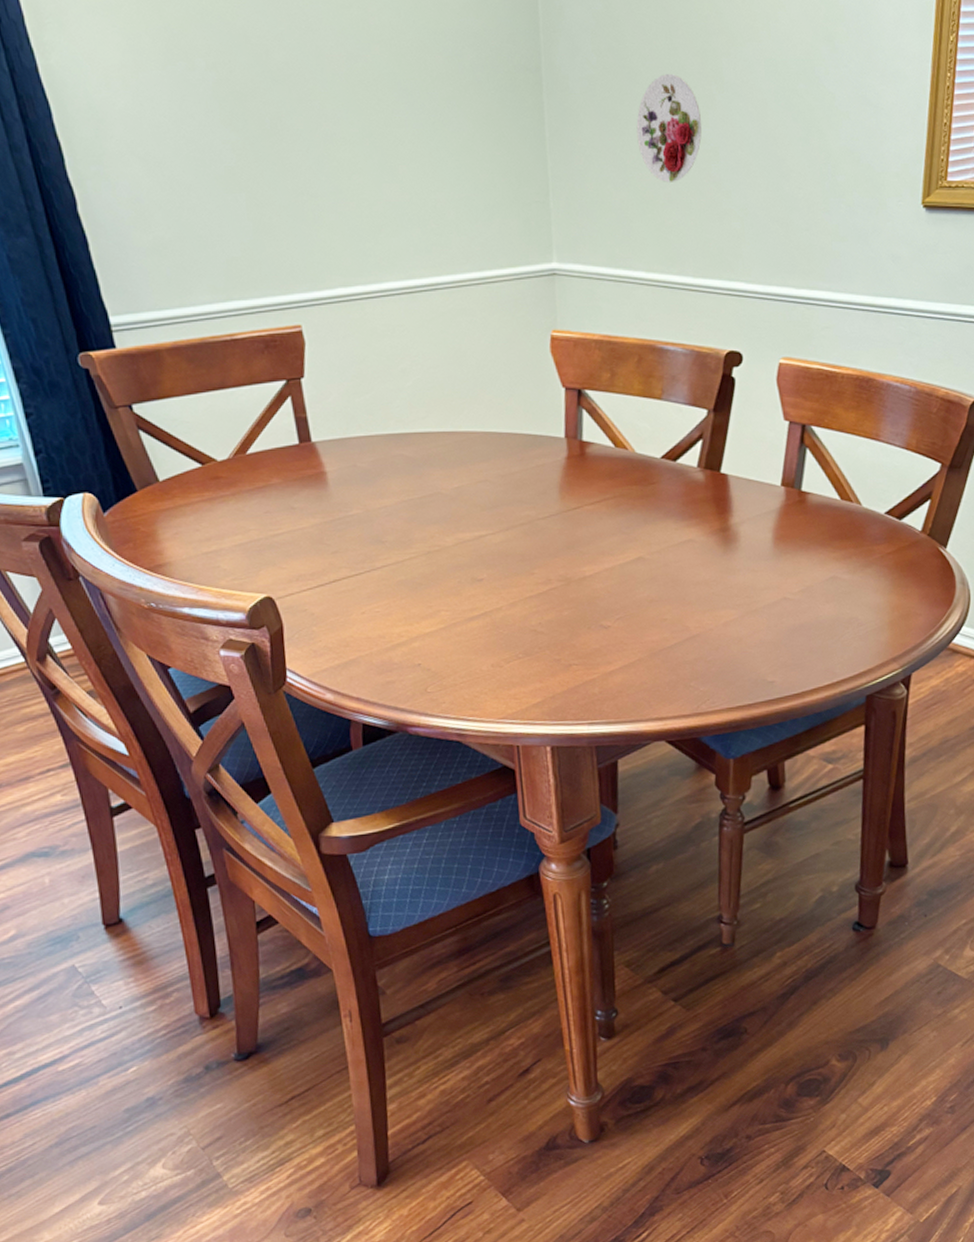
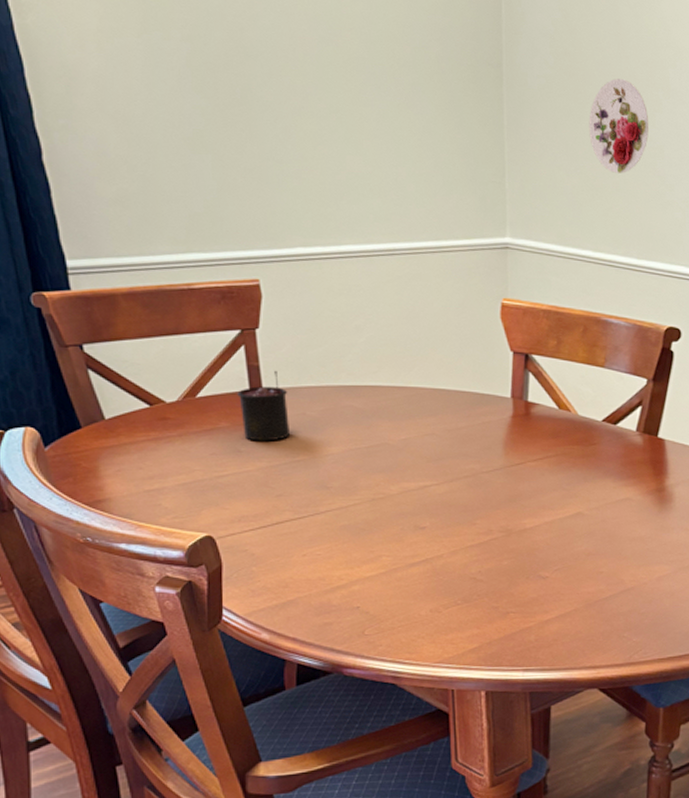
candle: none [287,422,343,497] -> present [237,371,291,441]

